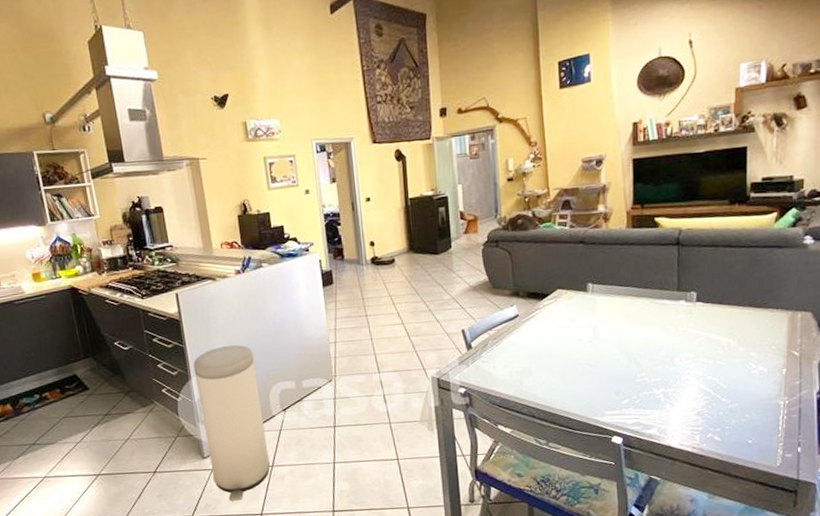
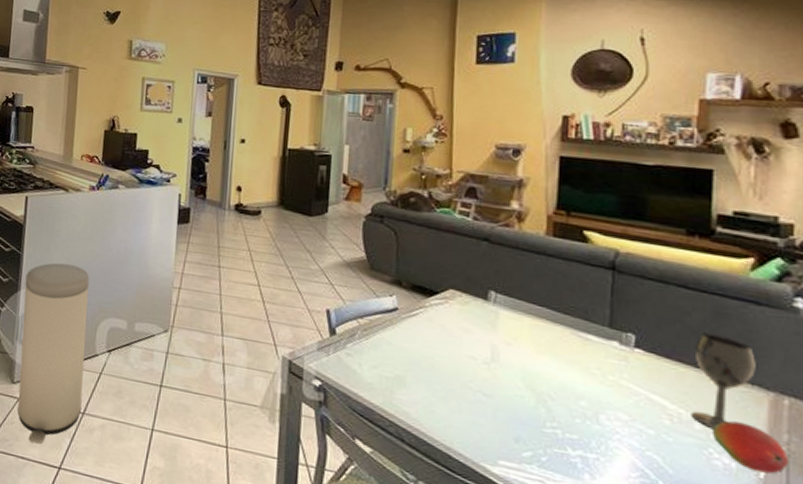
wine glass: none [736,277,779,349] -> present [691,332,756,430]
fruit: none [751,338,801,371] -> present [711,420,788,474]

